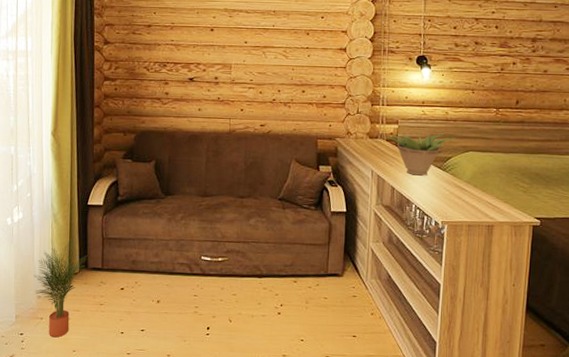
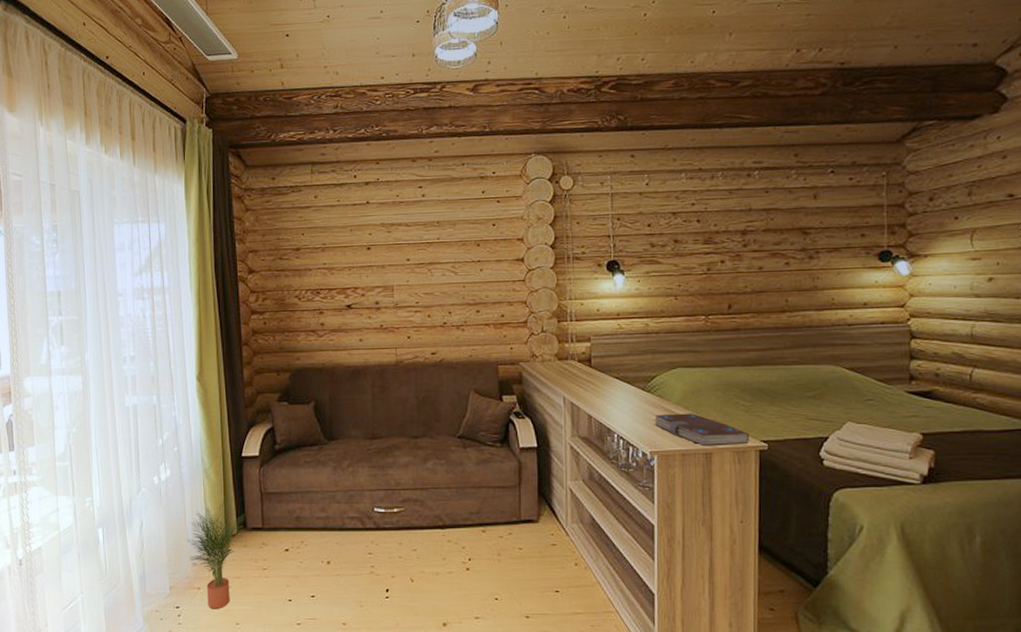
decorative plant: present [379,134,456,176] -> none [570,350,660,400]
book: none [446,190,525,221] -> present [653,413,749,446]

